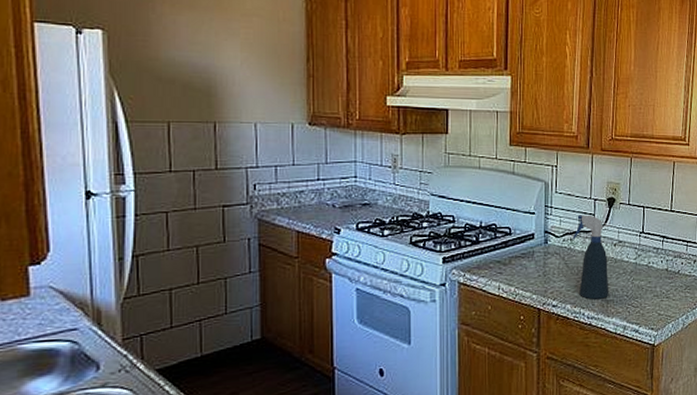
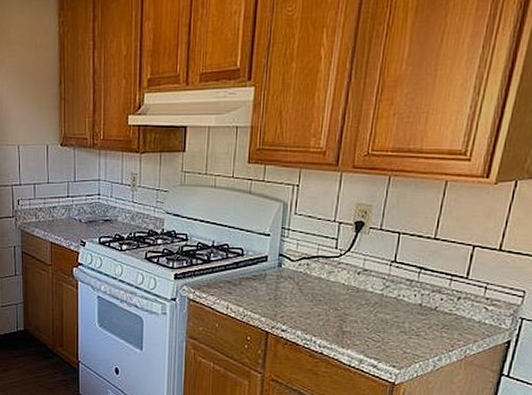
spray bottle: present [572,215,611,299] -> none [309,239,356,329]

